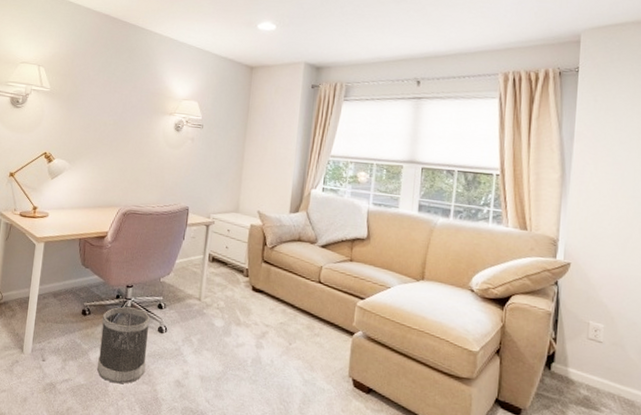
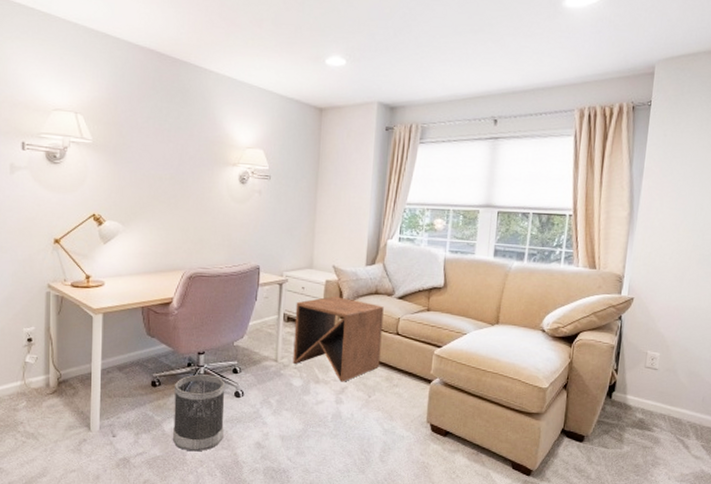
side table: none [215,240,307,327] -> present [293,296,384,382]

